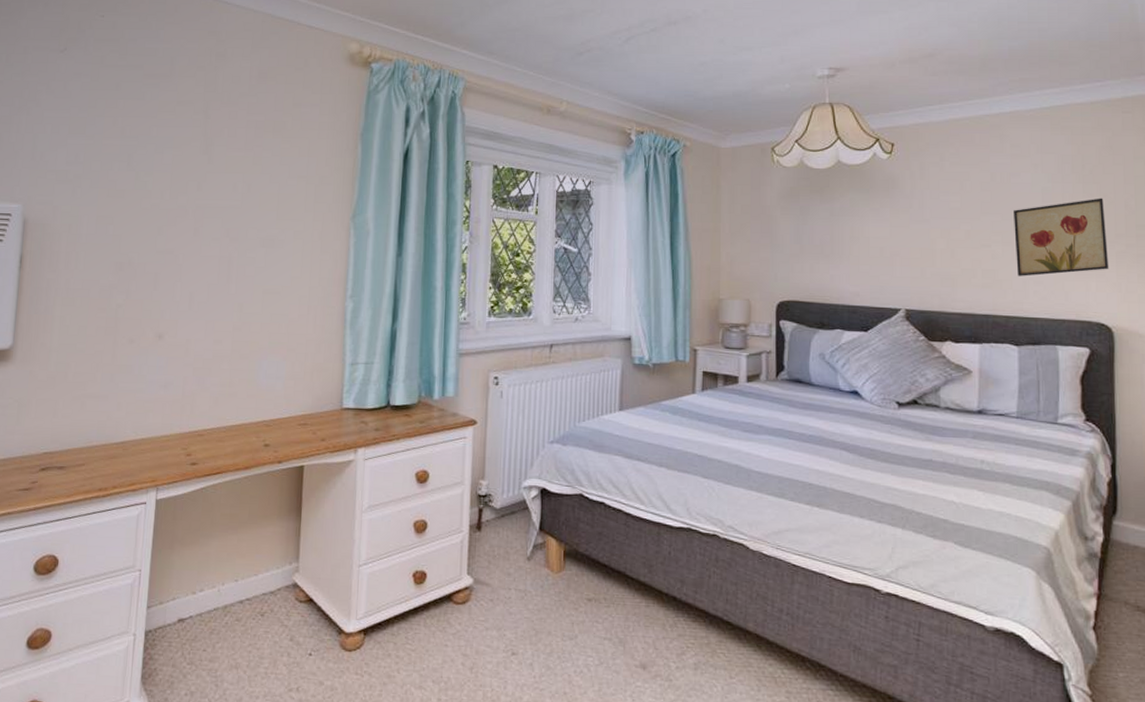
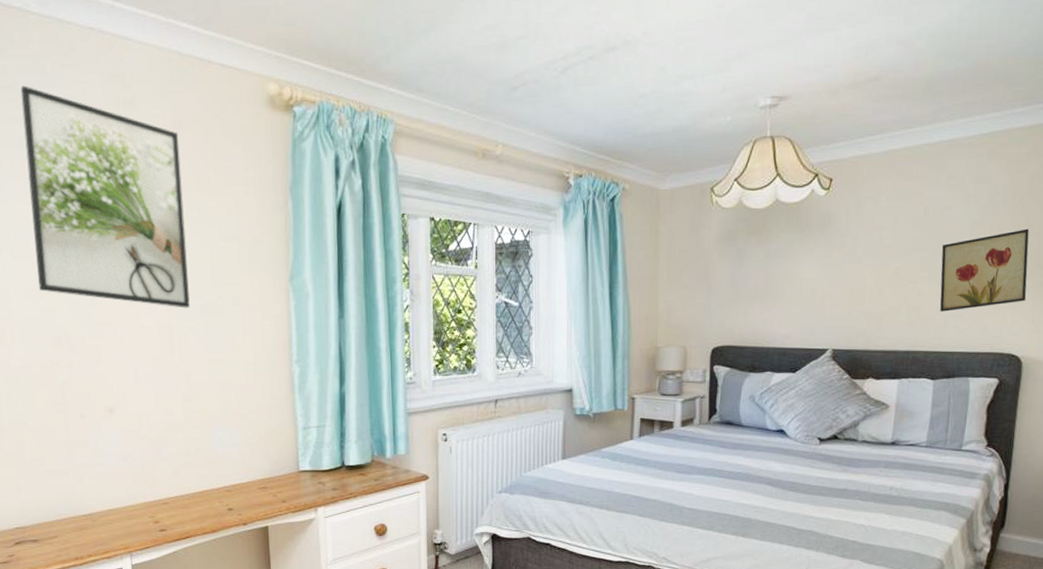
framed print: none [111,38,262,241] -> present [20,85,190,308]

